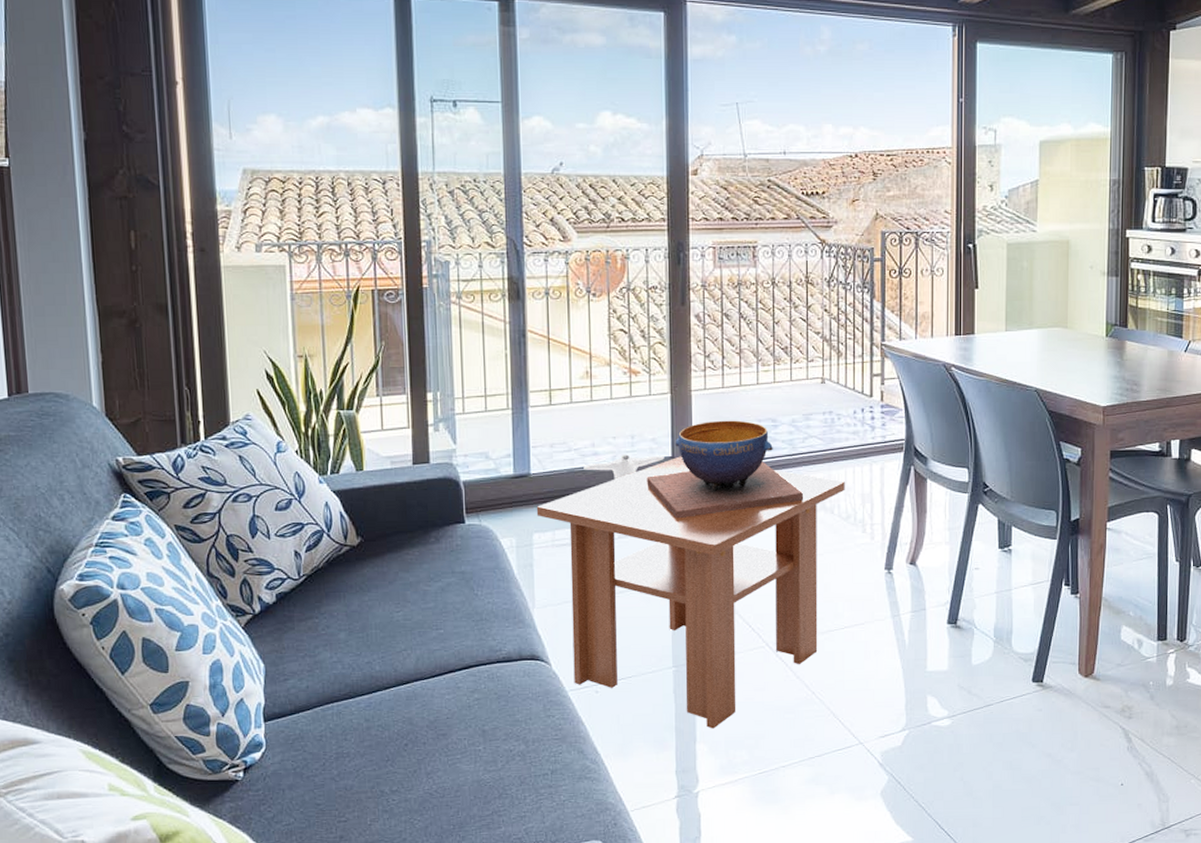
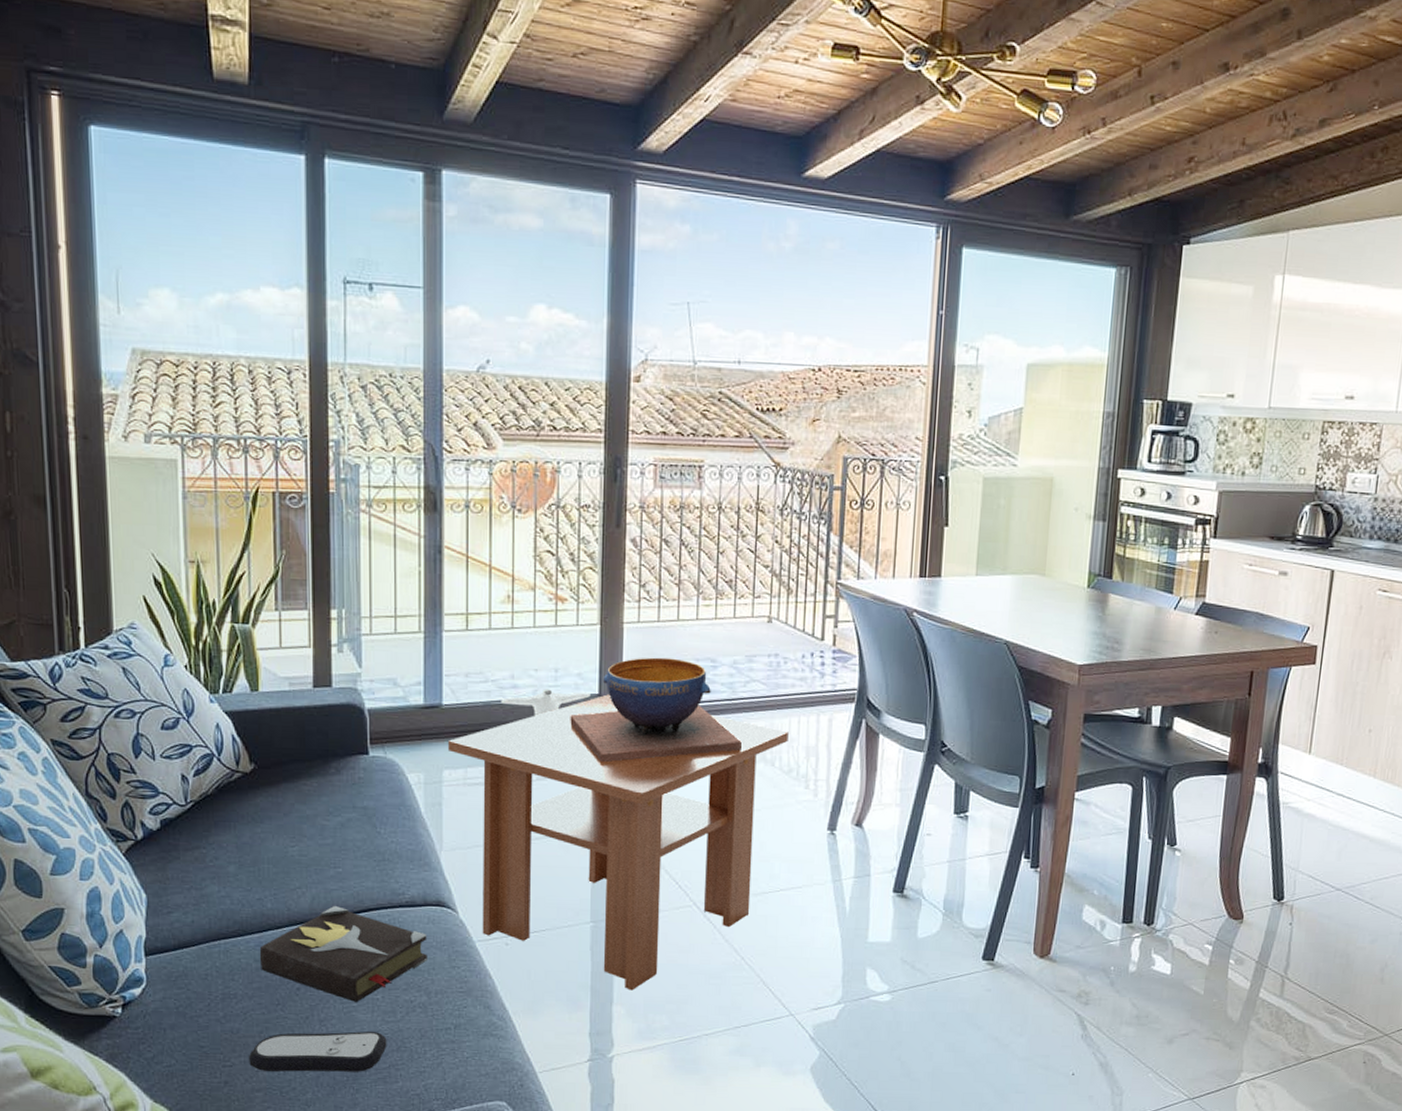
remote control: none [362,780,490,824] -> present [249,1031,387,1072]
hardback book: none [369,665,524,754] -> present [259,906,427,1002]

